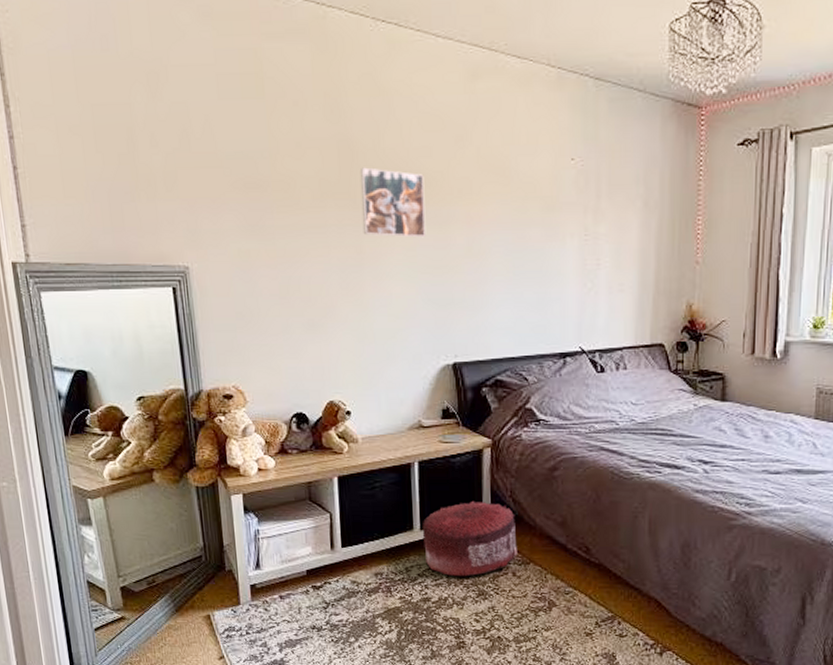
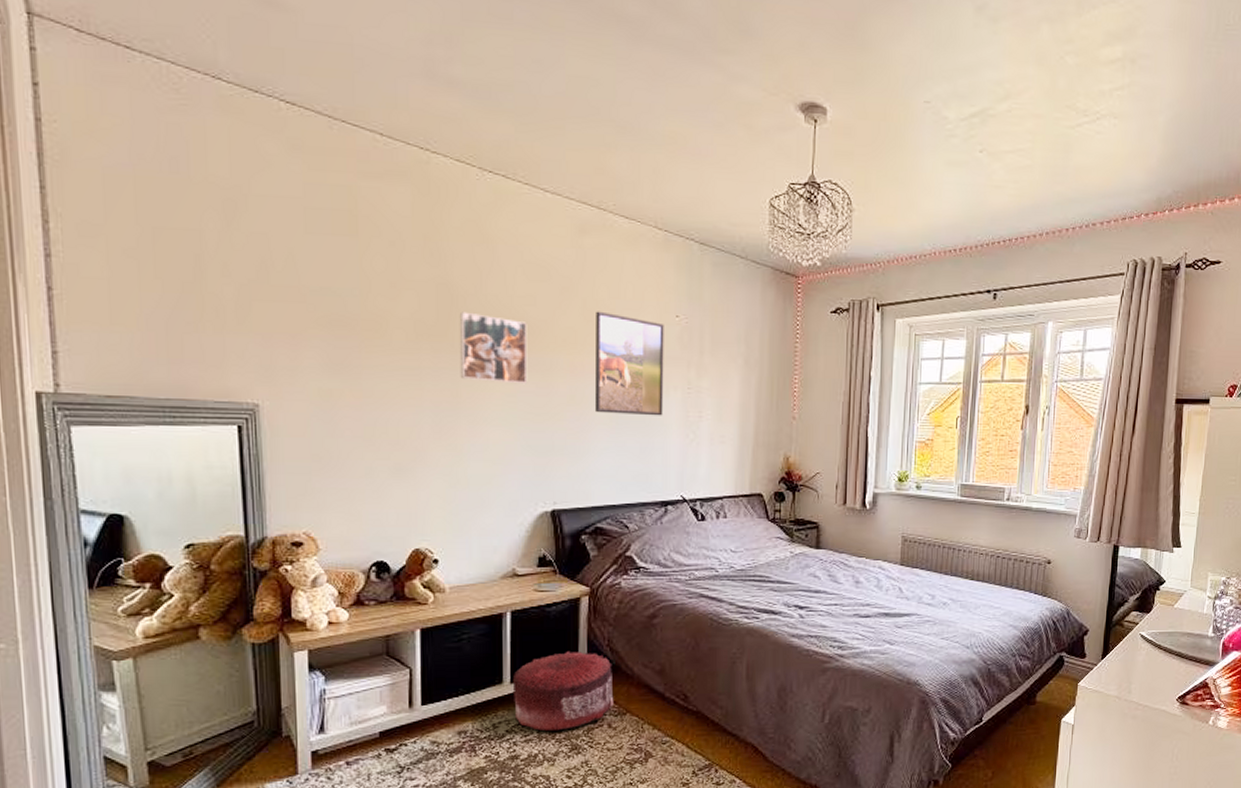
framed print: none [490,158,560,265] -> present [594,311,664,416]

